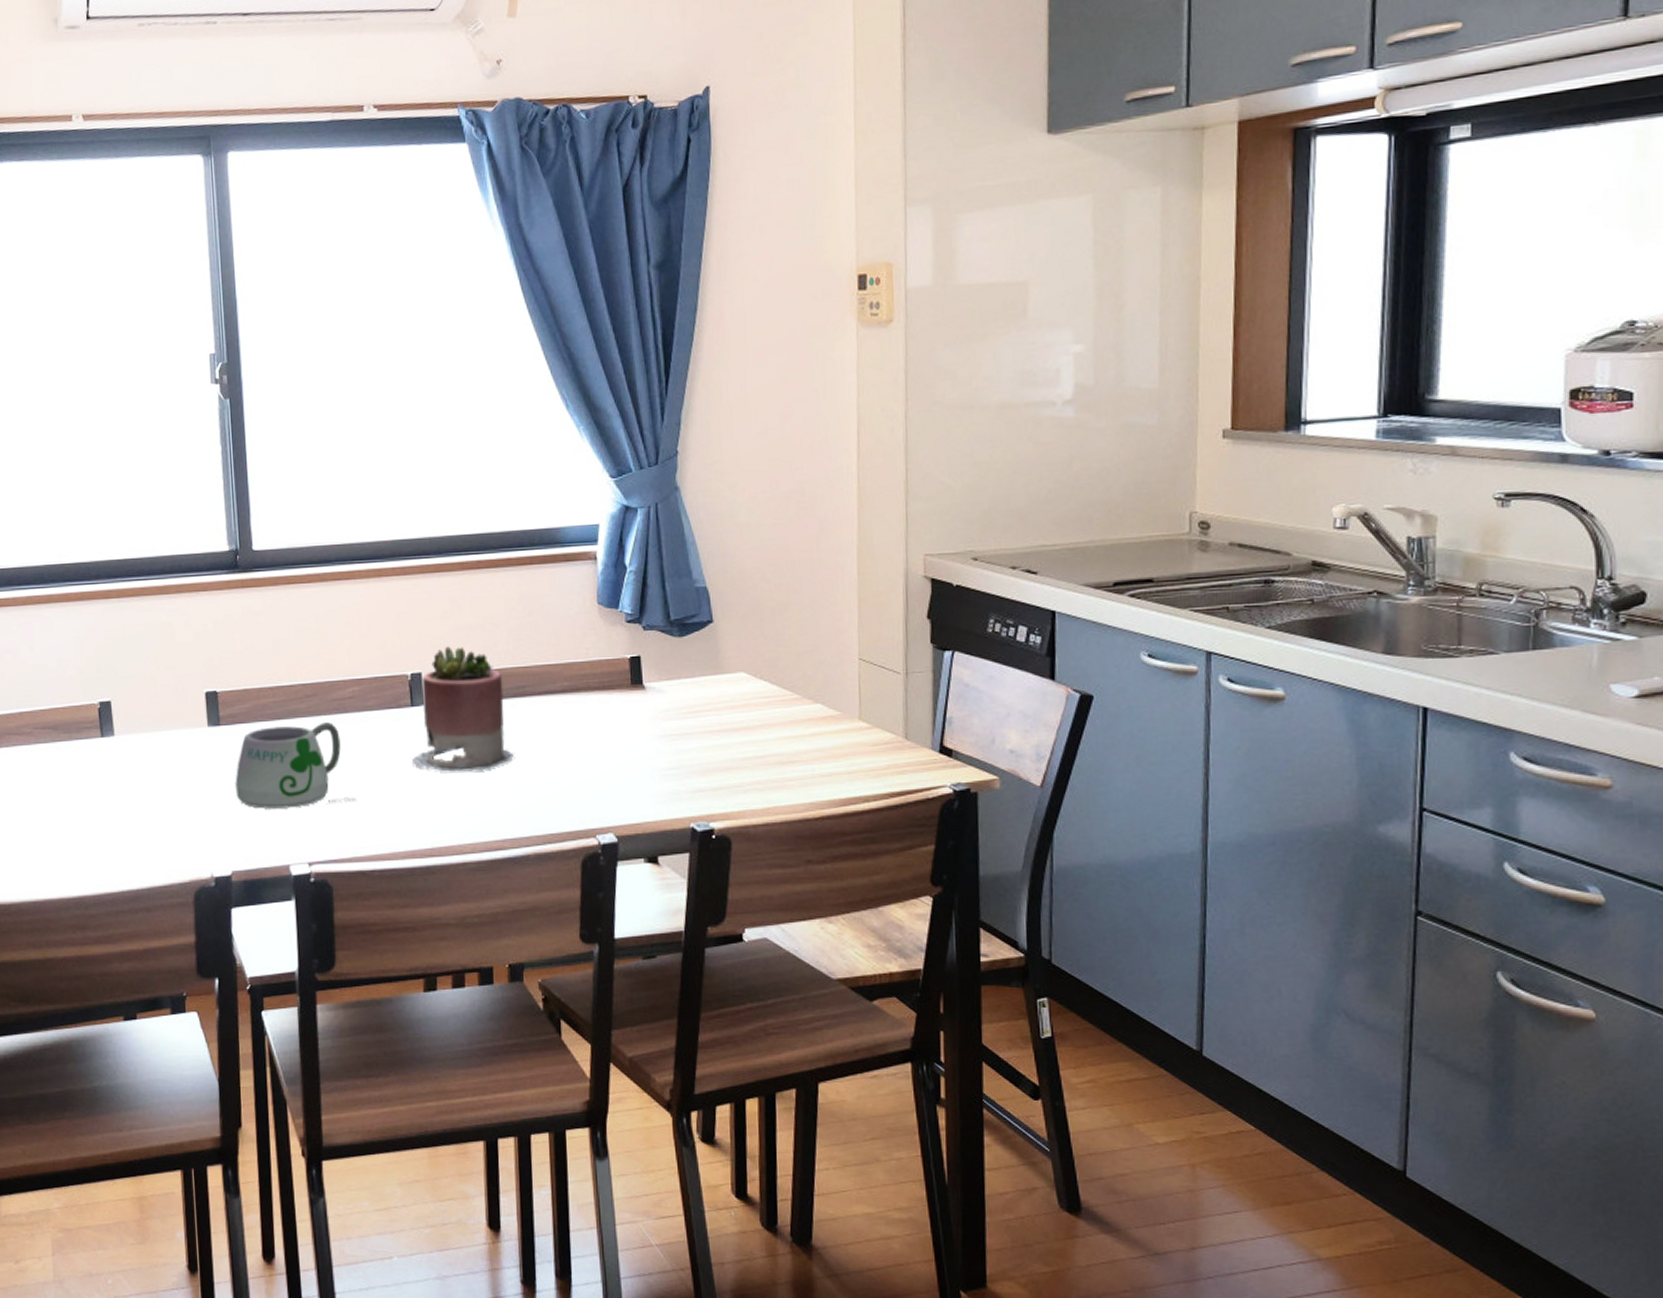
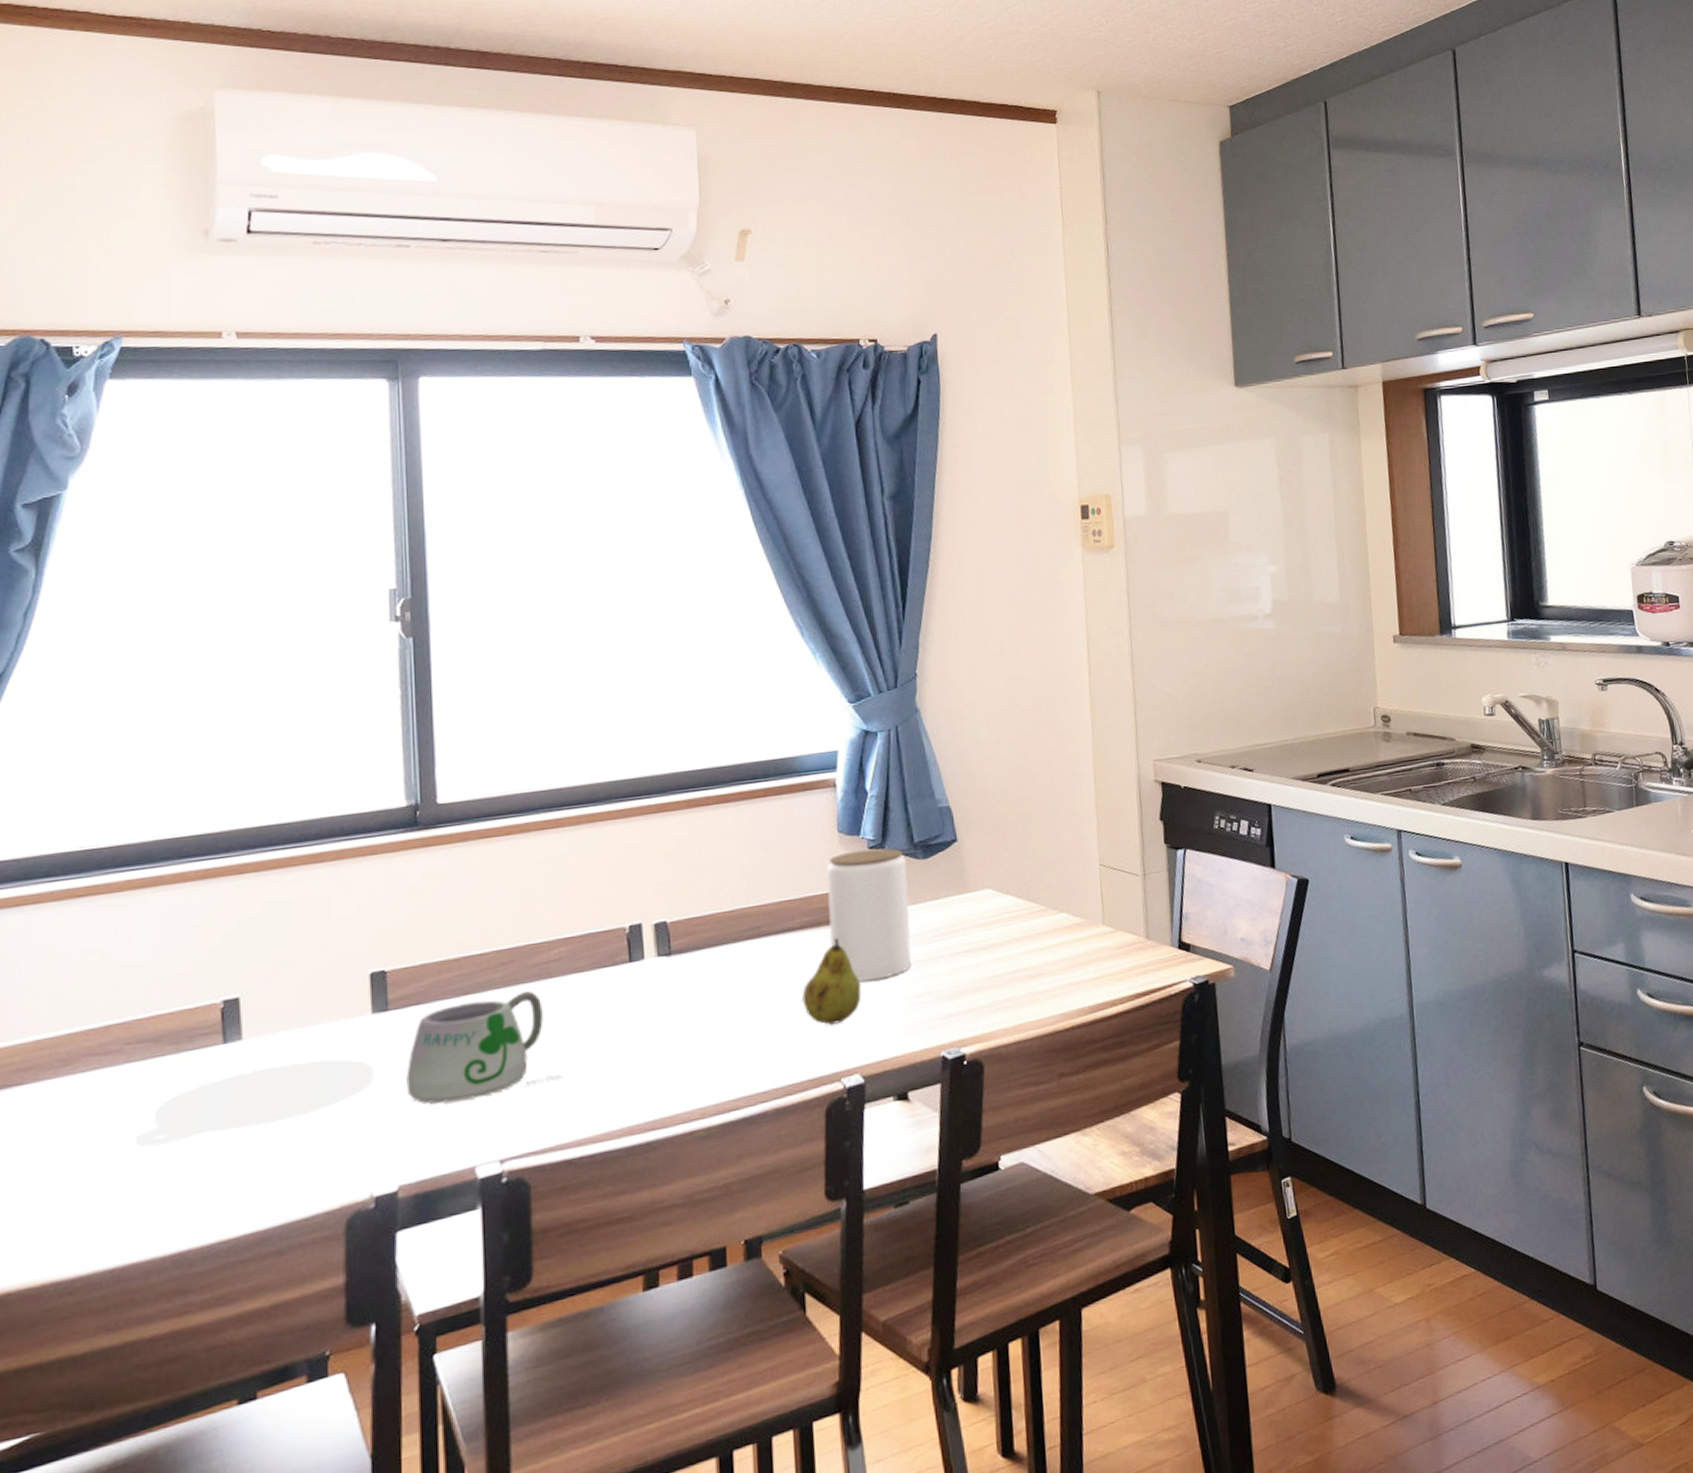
plate: none [44,759,211,812] -> present [134,1059,374,1148]
succulent planter: present [411,646,514,772] -> none [629,891,749,1031]
fruit: none [562,705,617,785] -> present [802,938,862,1025]
jar: none [586,622,665,748] -> present [827,848,912,981]

